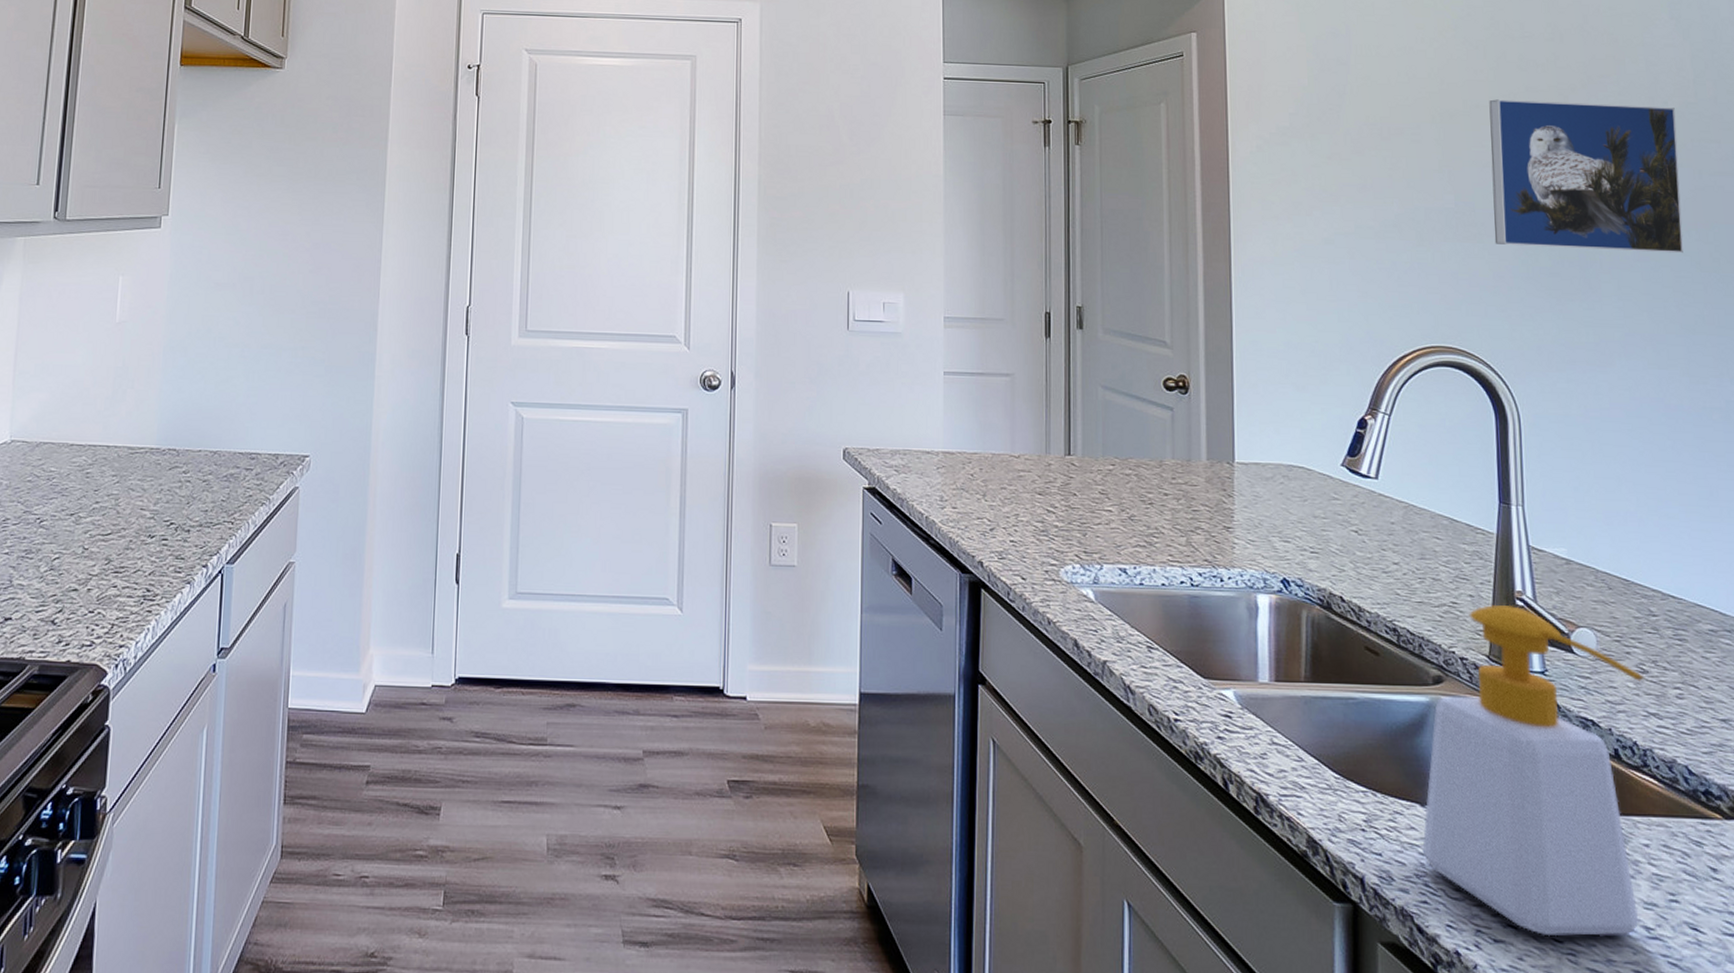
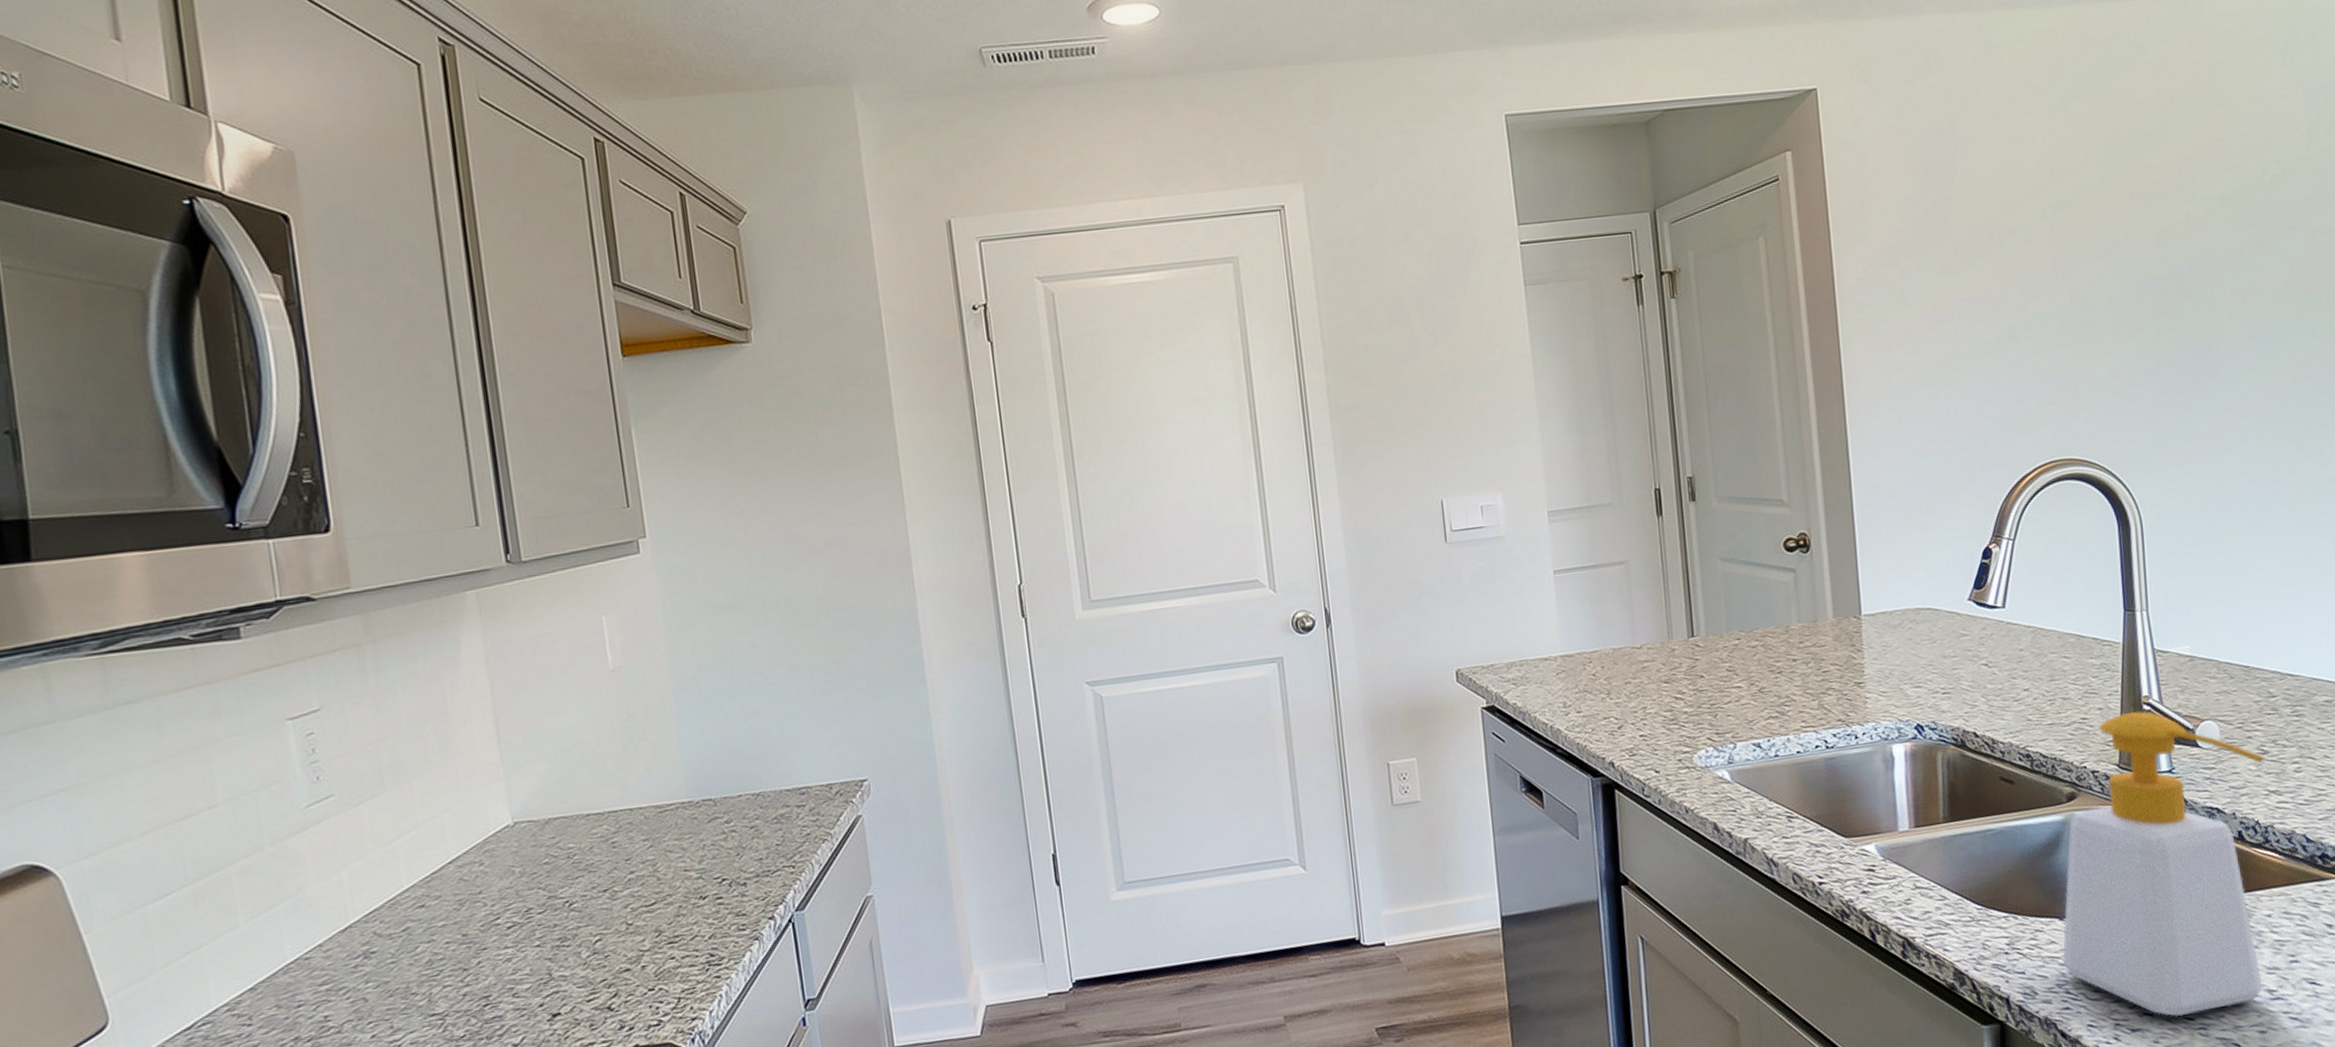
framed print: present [1489,99,1683,254] -> none [2101,165,2298,342]

